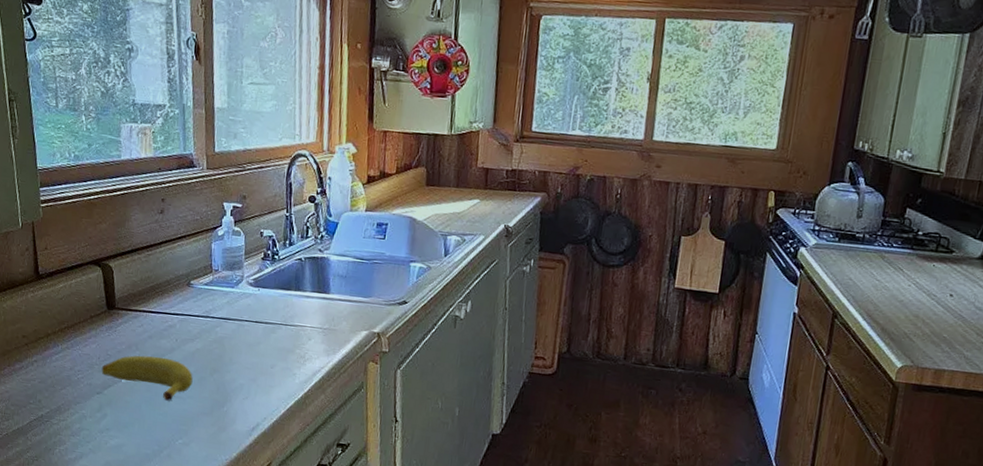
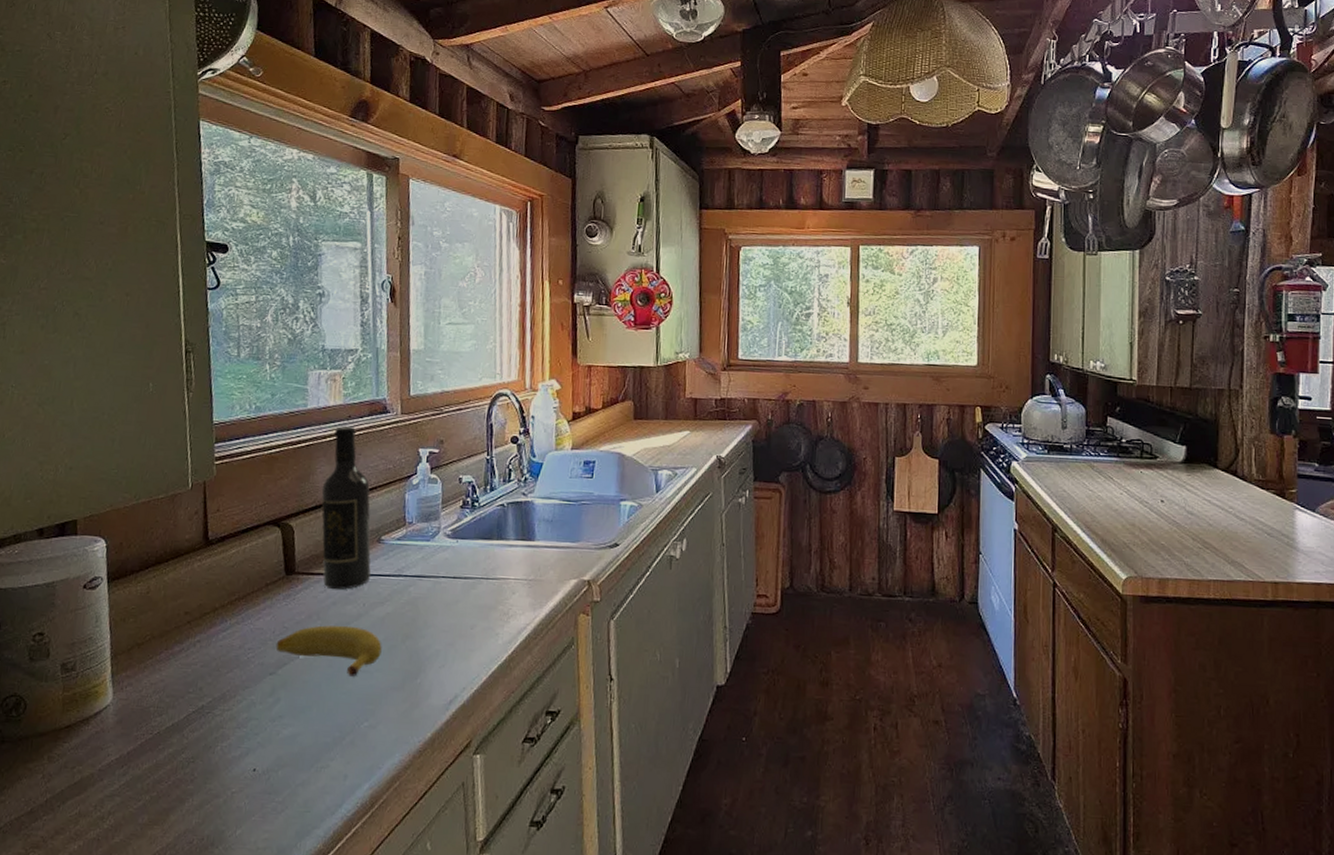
wine bottle: none [136,178,182,326] -> present [321,426,371,590]

